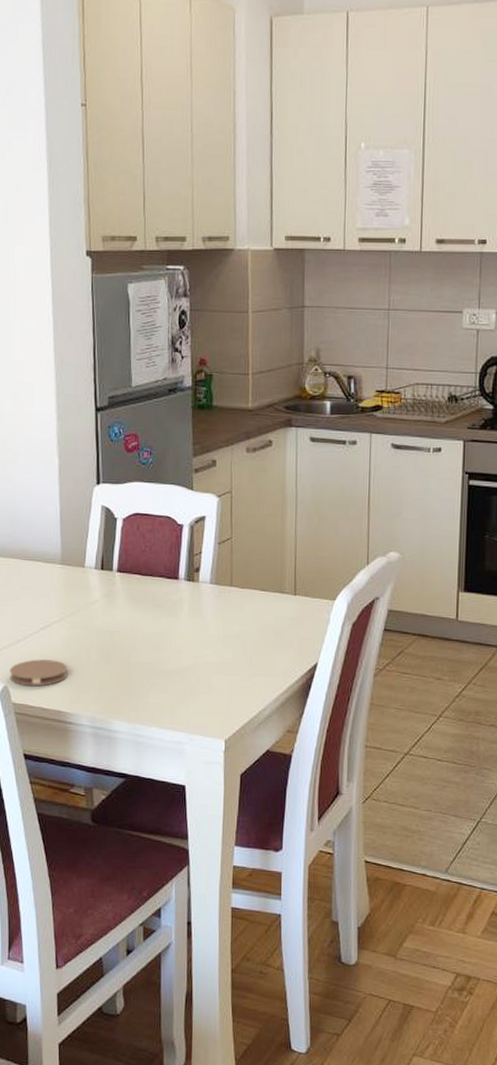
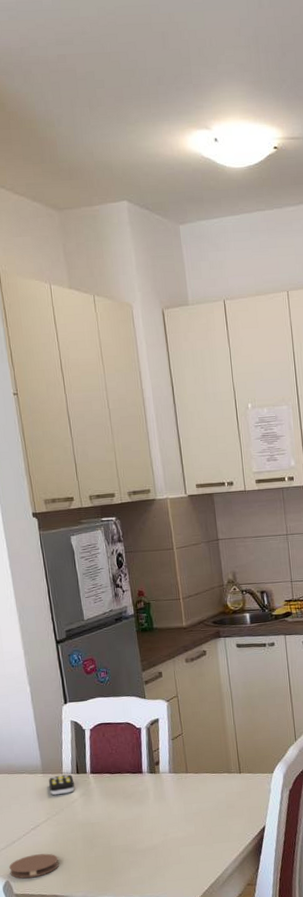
remote control: none [67,569,97,593] -> present [49,774,75,796]

